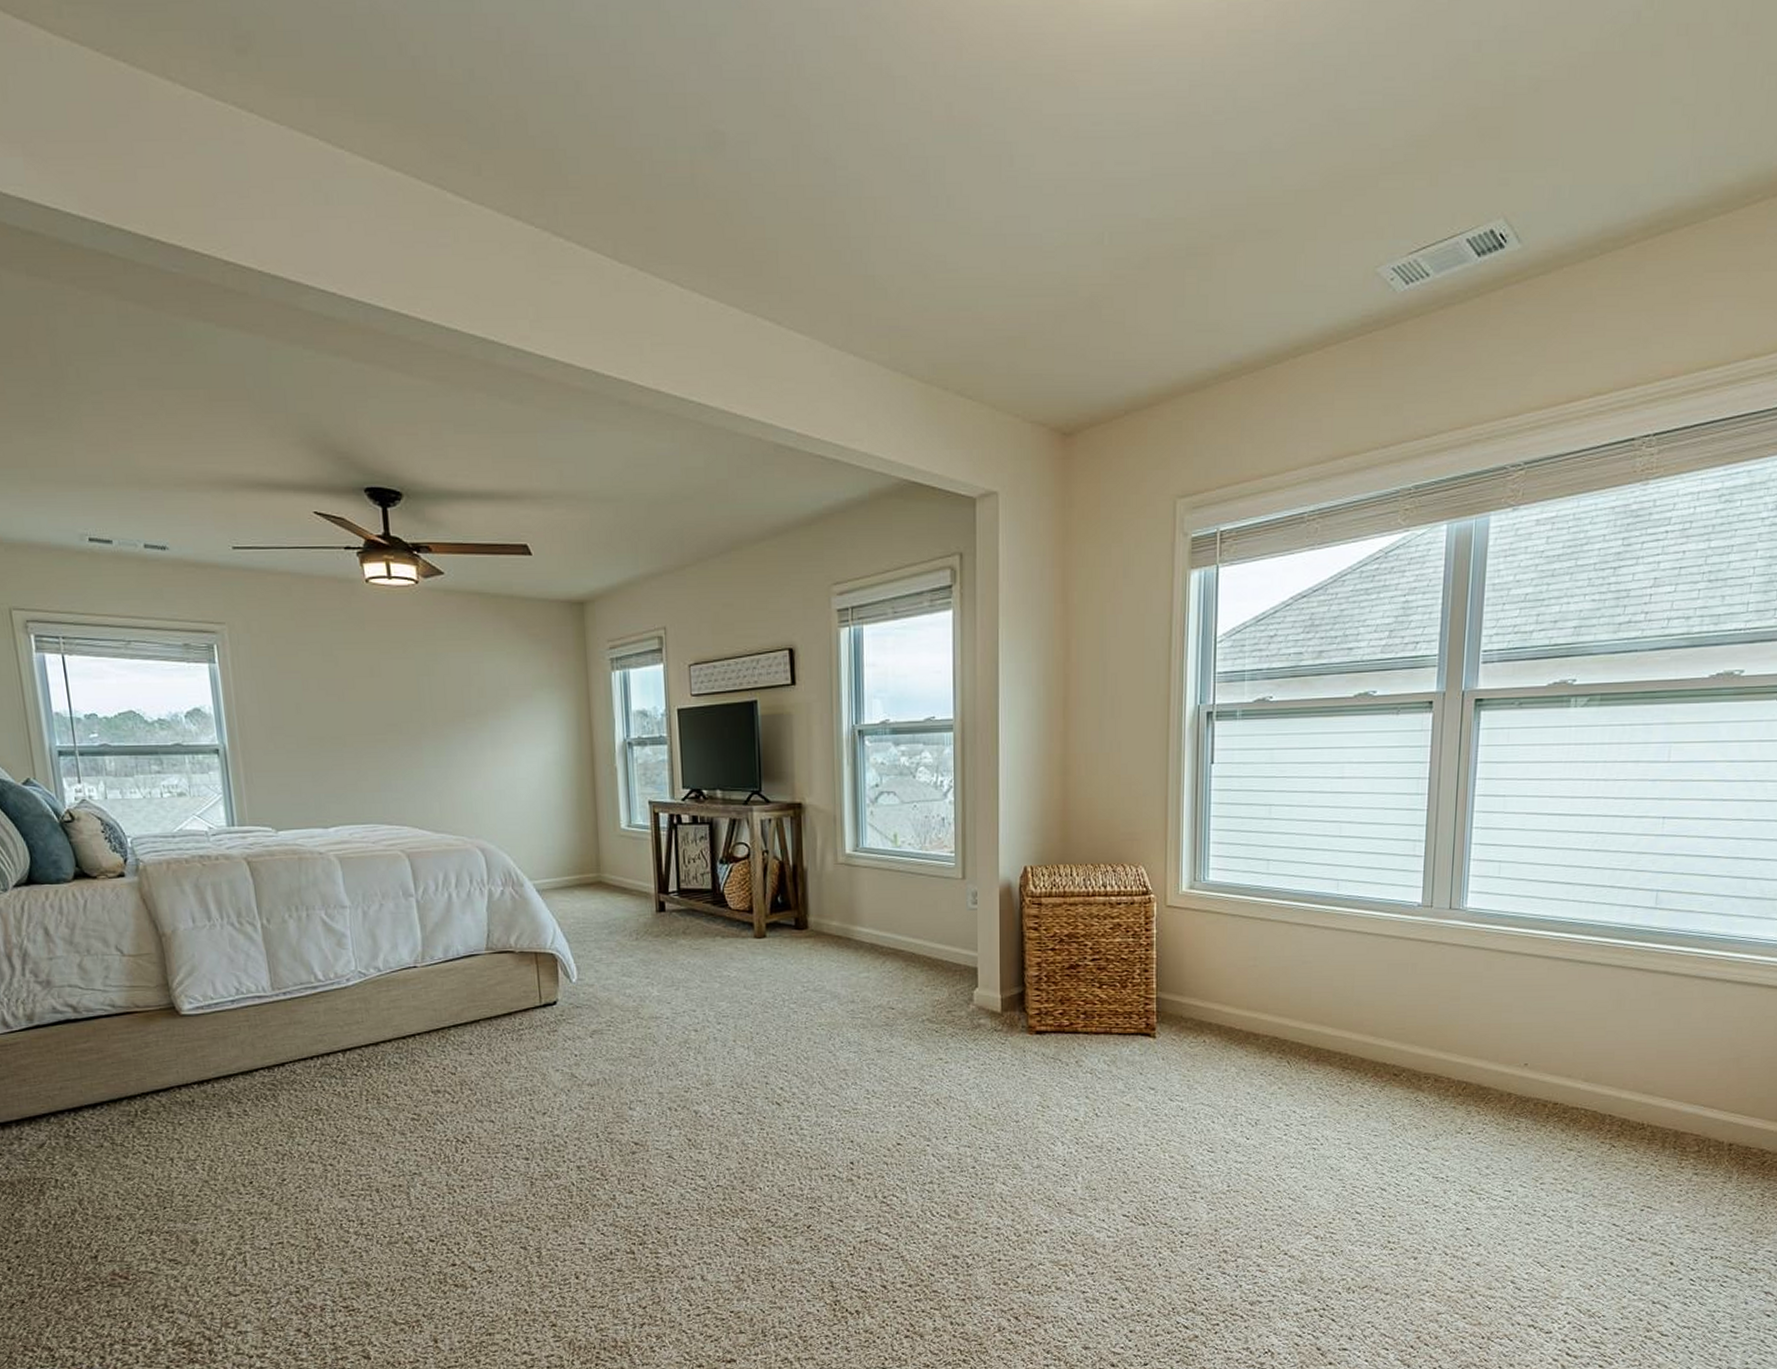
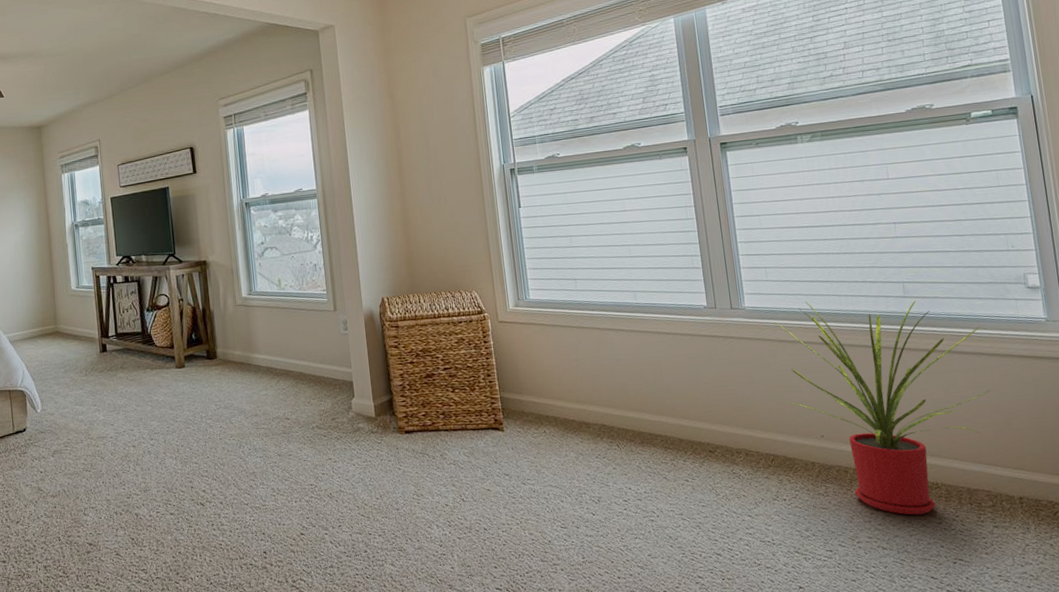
house plant: none [1493,905,1734,1157] -> present [776,301,991,515]

